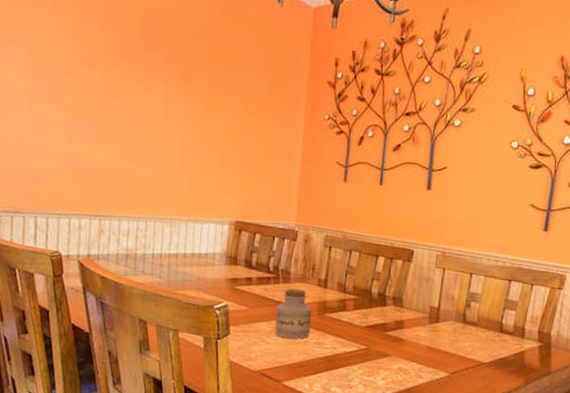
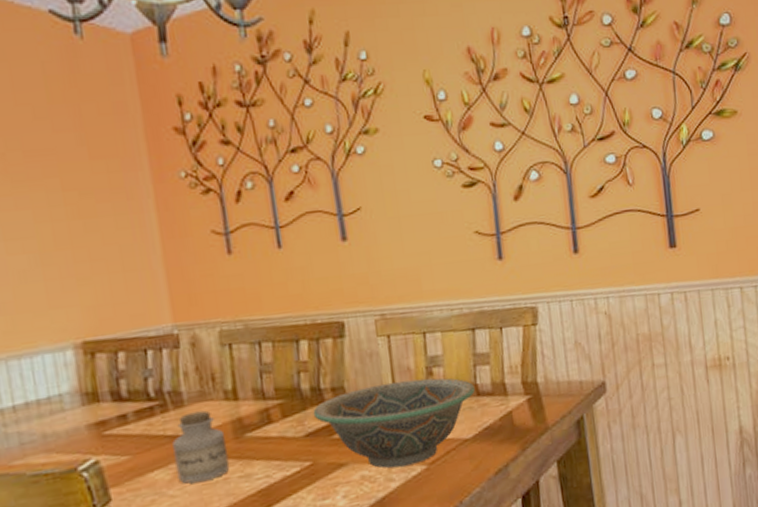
decorative bowl: none [375,303,500,370] -> present [313,378,475,468]

